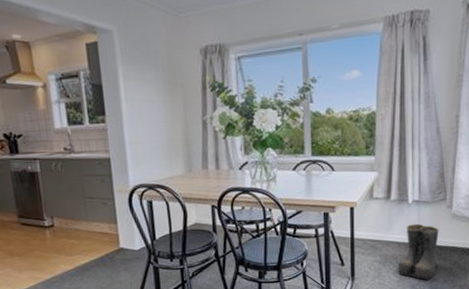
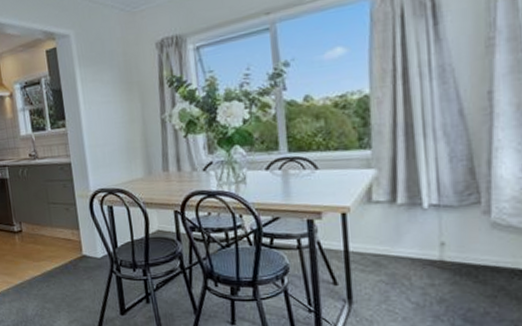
boots: present [397,223,439,280] -> none [412,234,475,309]

